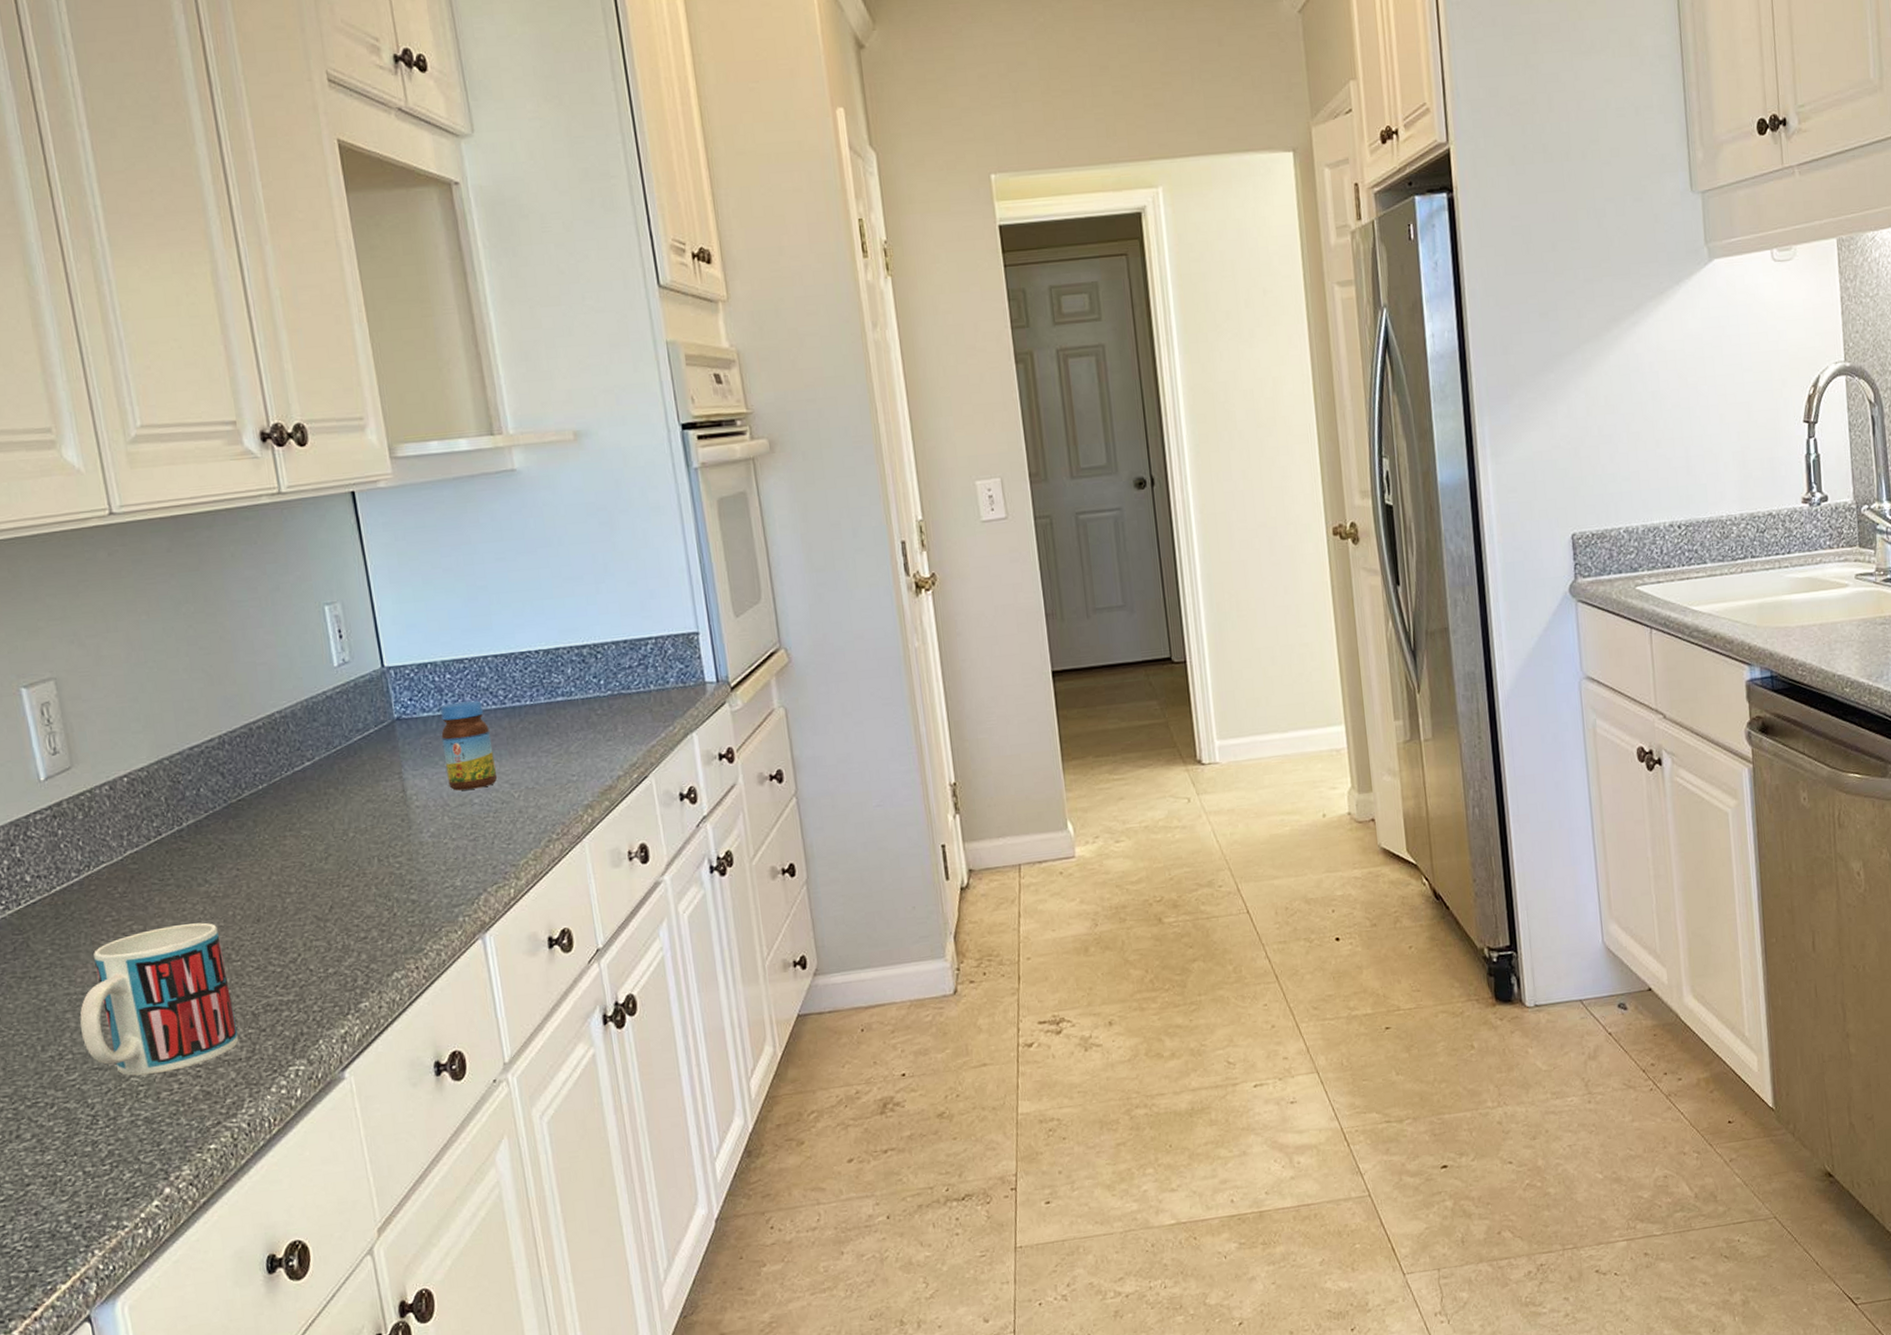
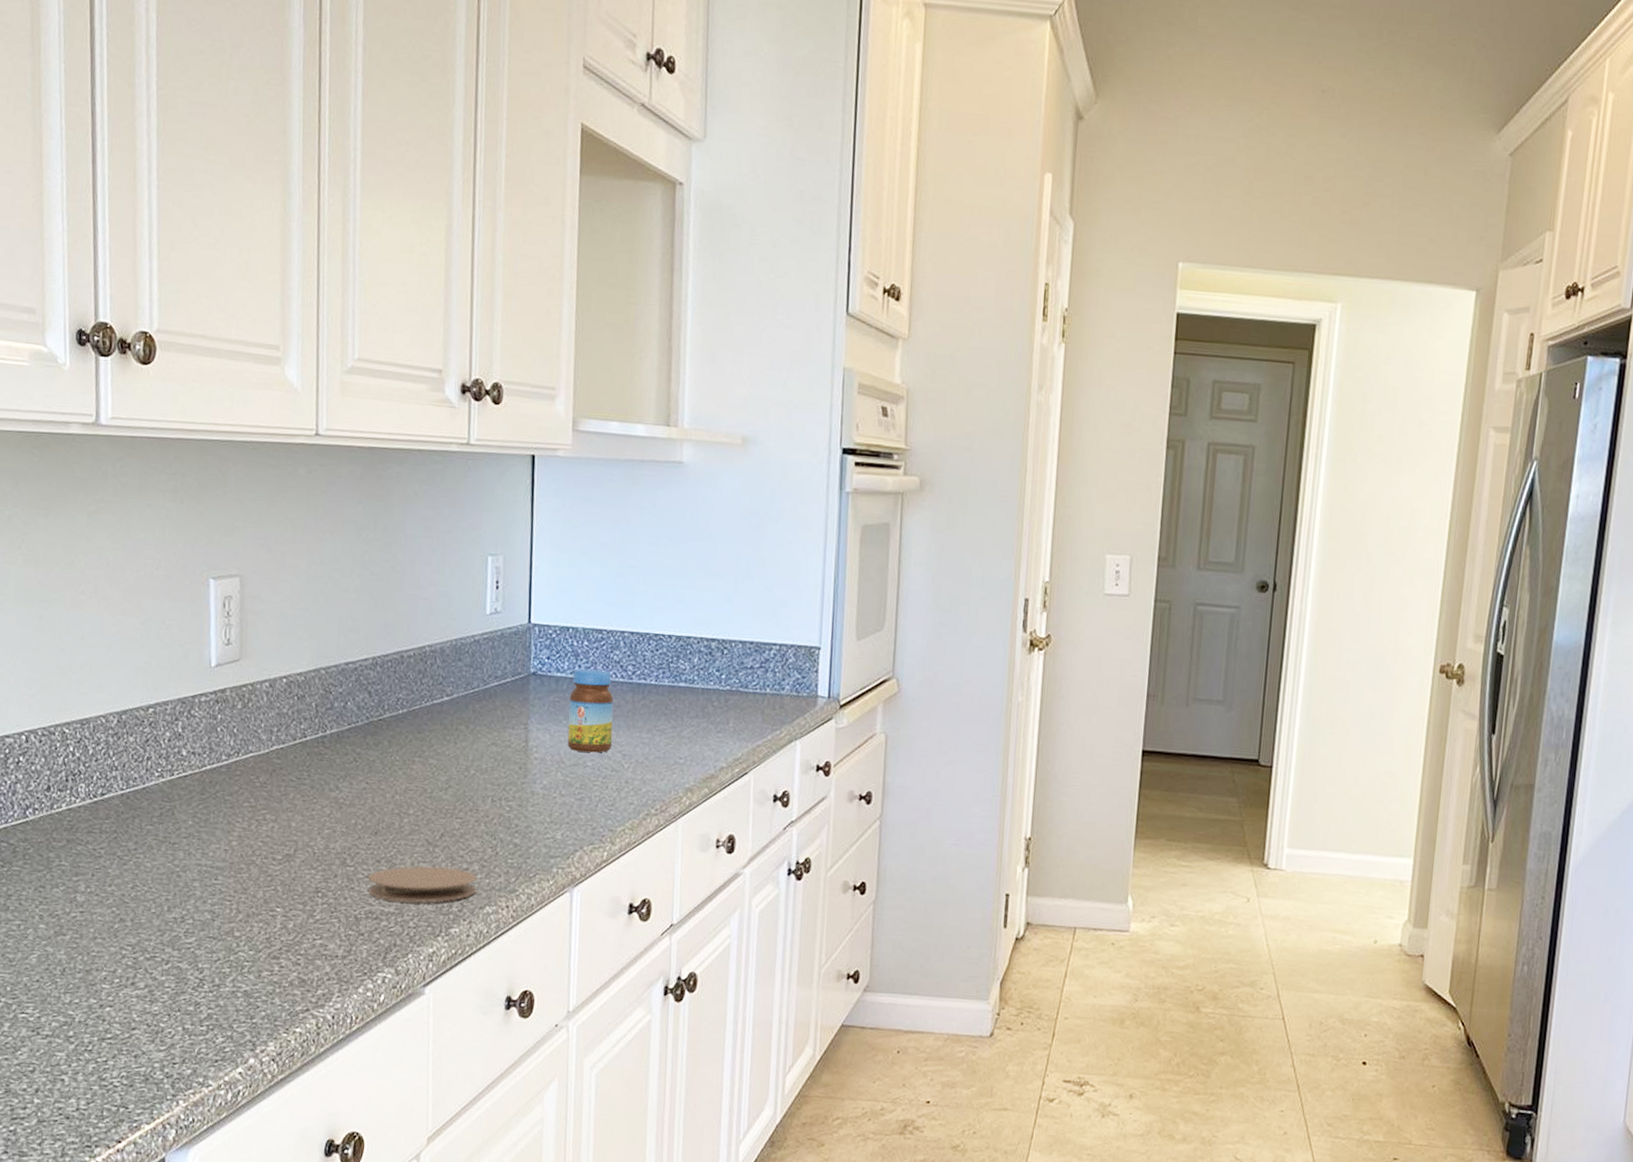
mug: present [79,922,239,1076] -> none [204,822,340,954]
coaster: none [258,938,381,989] -> present [367,865,477,903]

